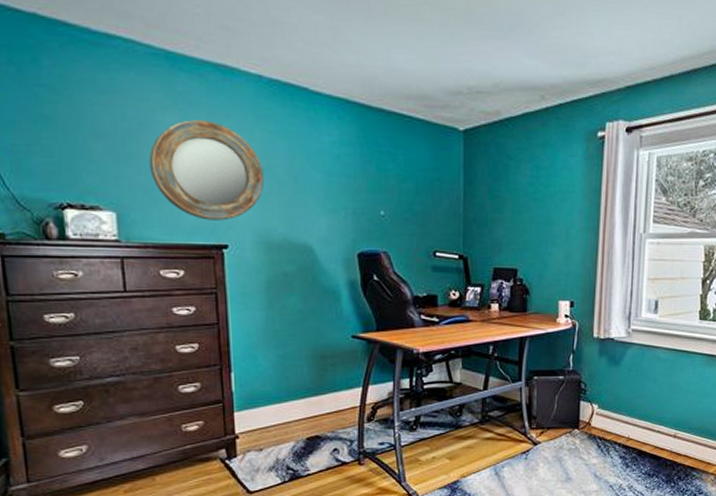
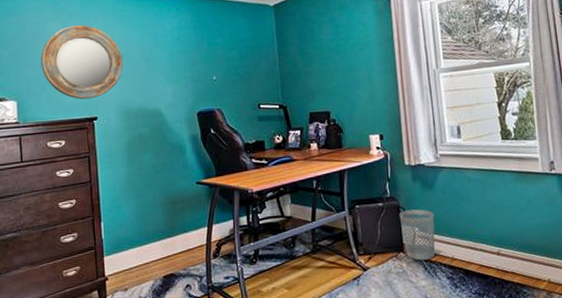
wastebasket: none [579,386,616,438] -> present [399,209,435,261]

